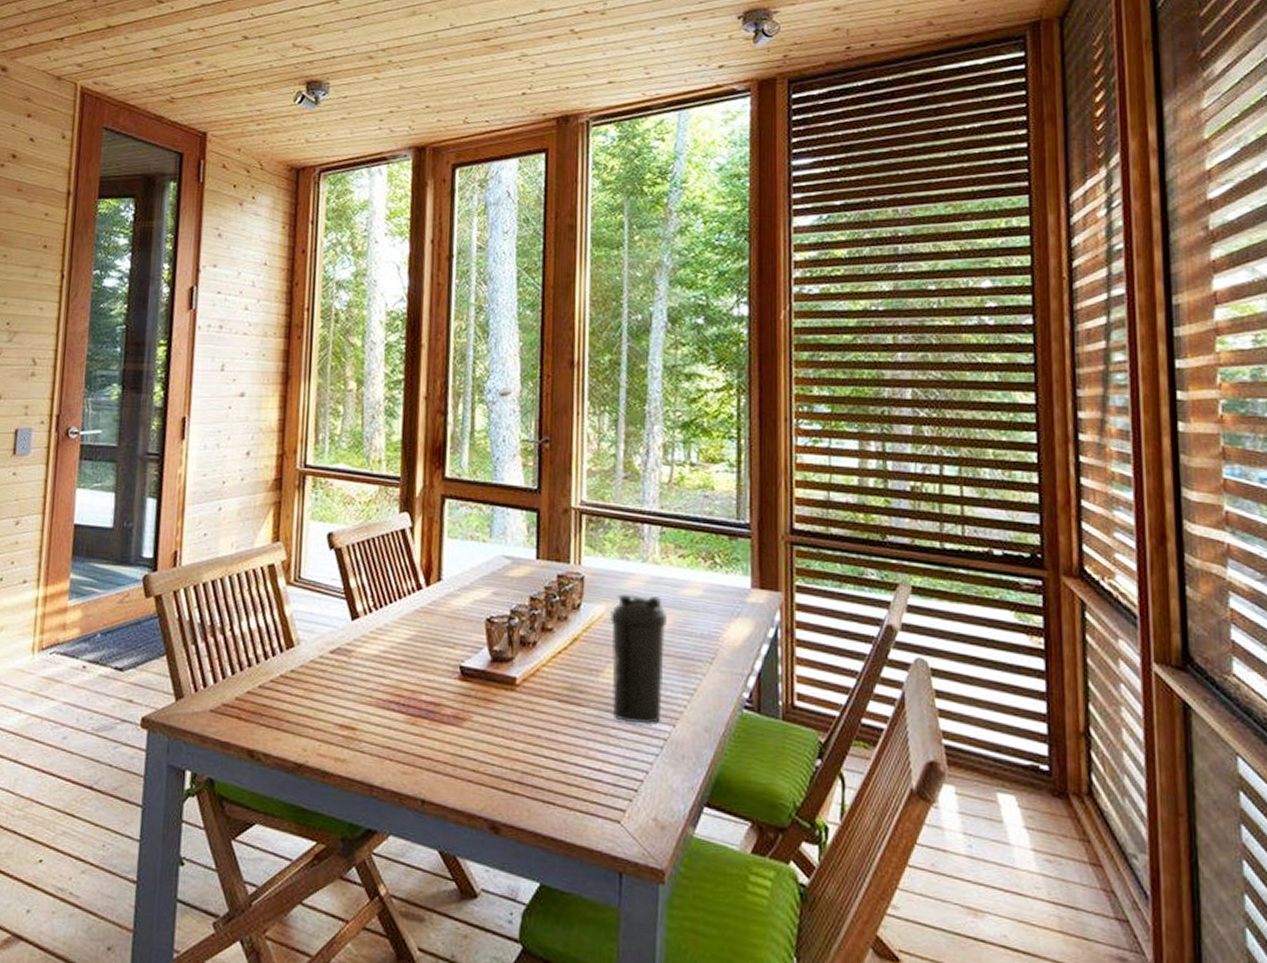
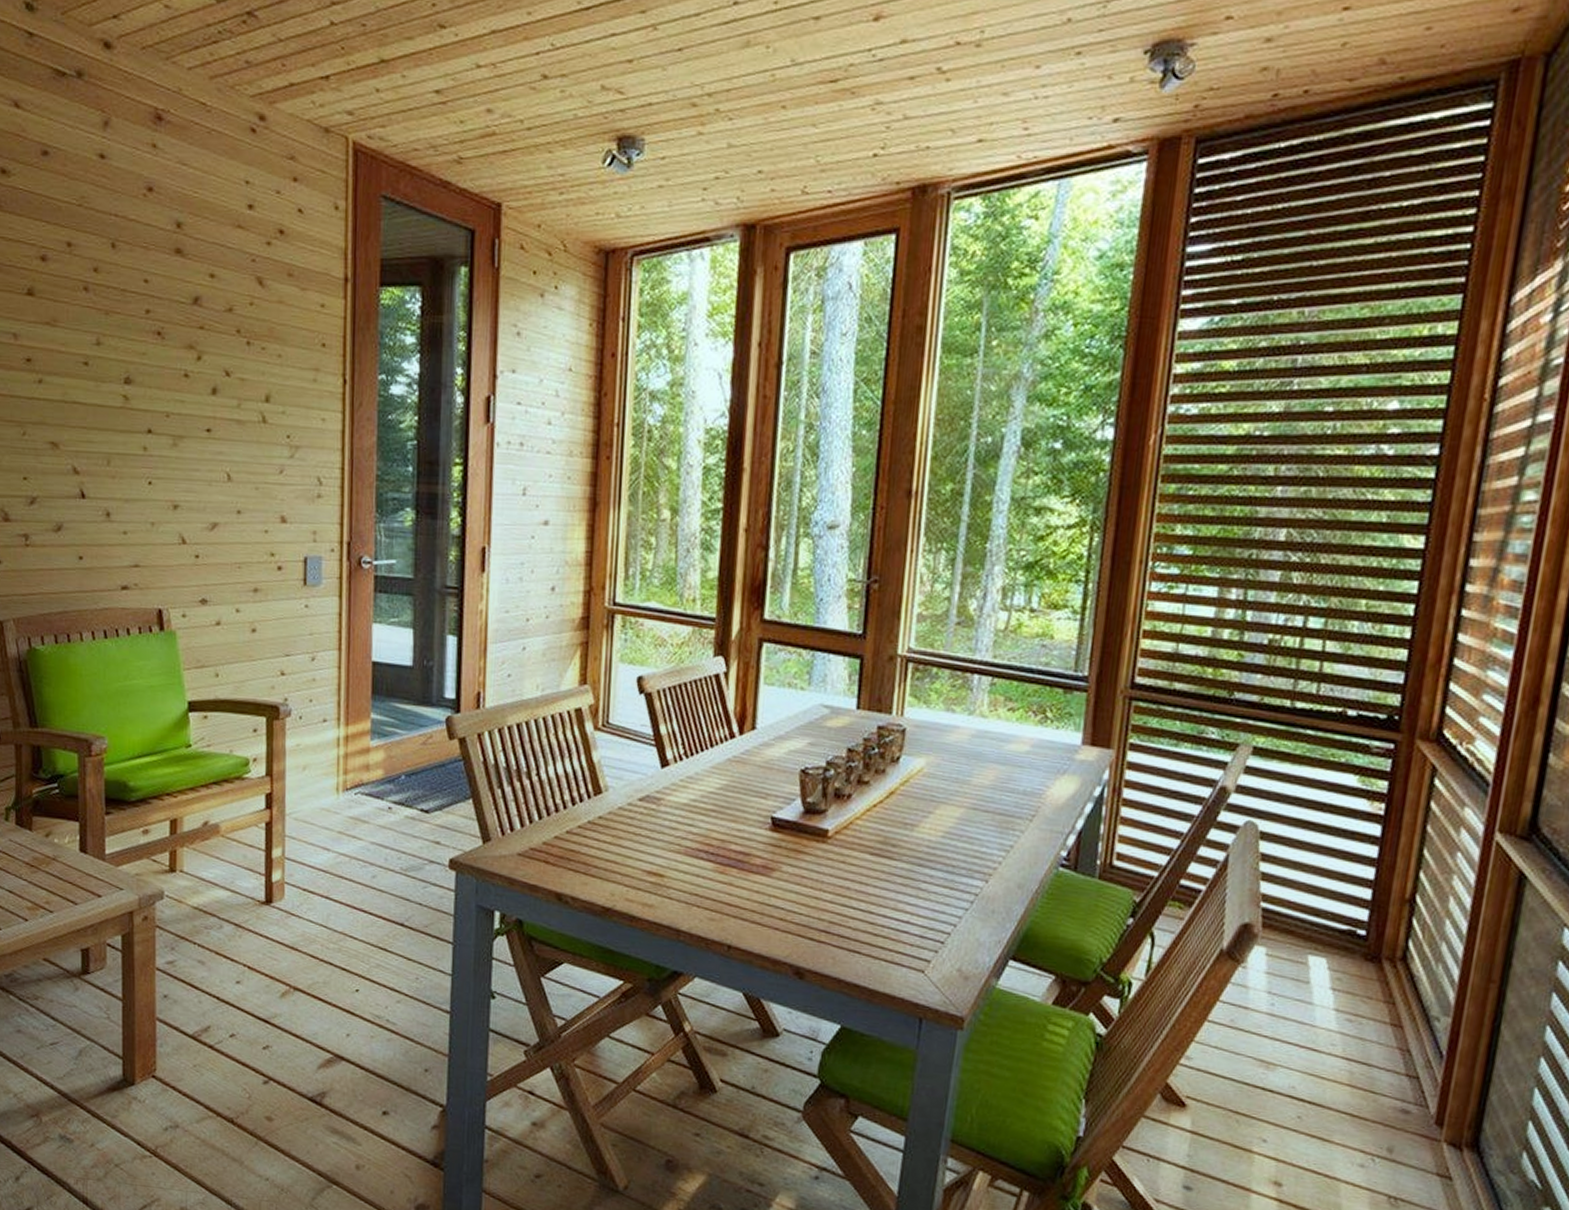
water bottle: present [610,593,667,724] -> none [925,747,990,879]

